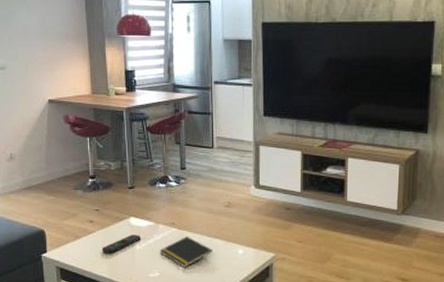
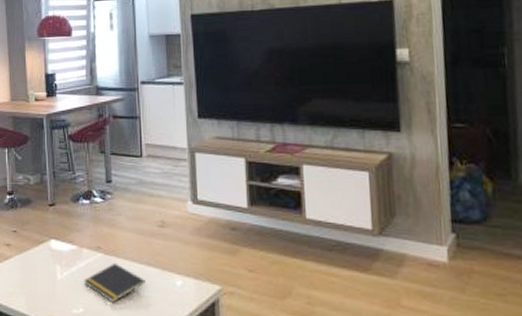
remote control: present [102,234,142,254] -> none [19,261,63,284]

